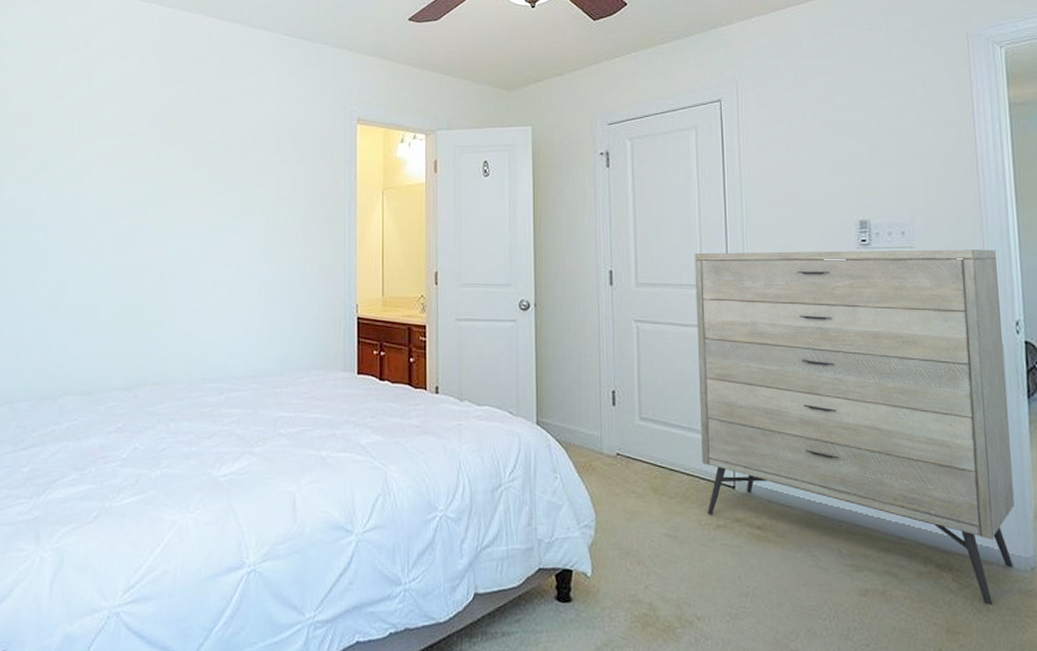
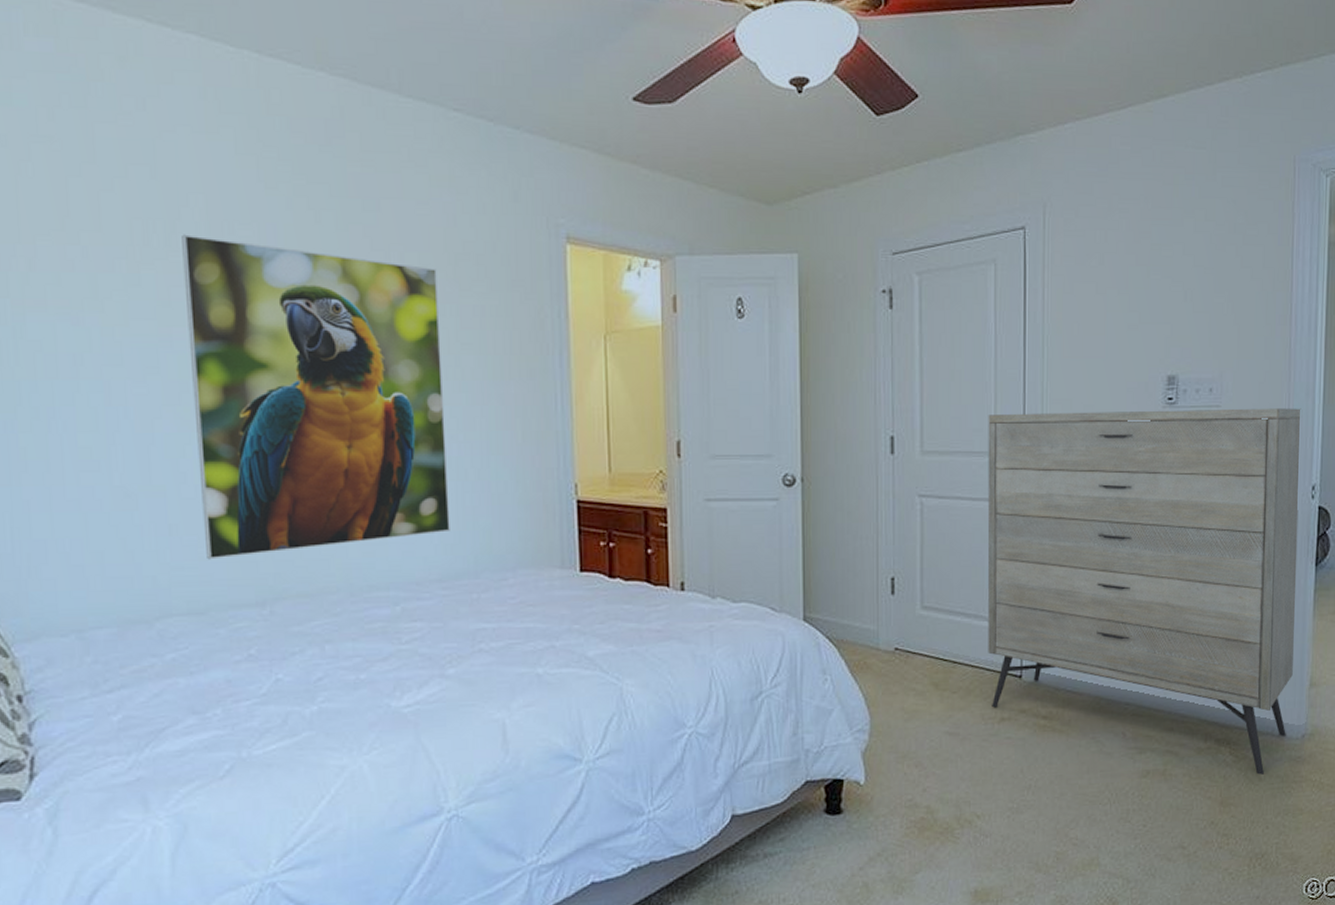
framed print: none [96,125,266,354] -> present [182,234,450,560]

